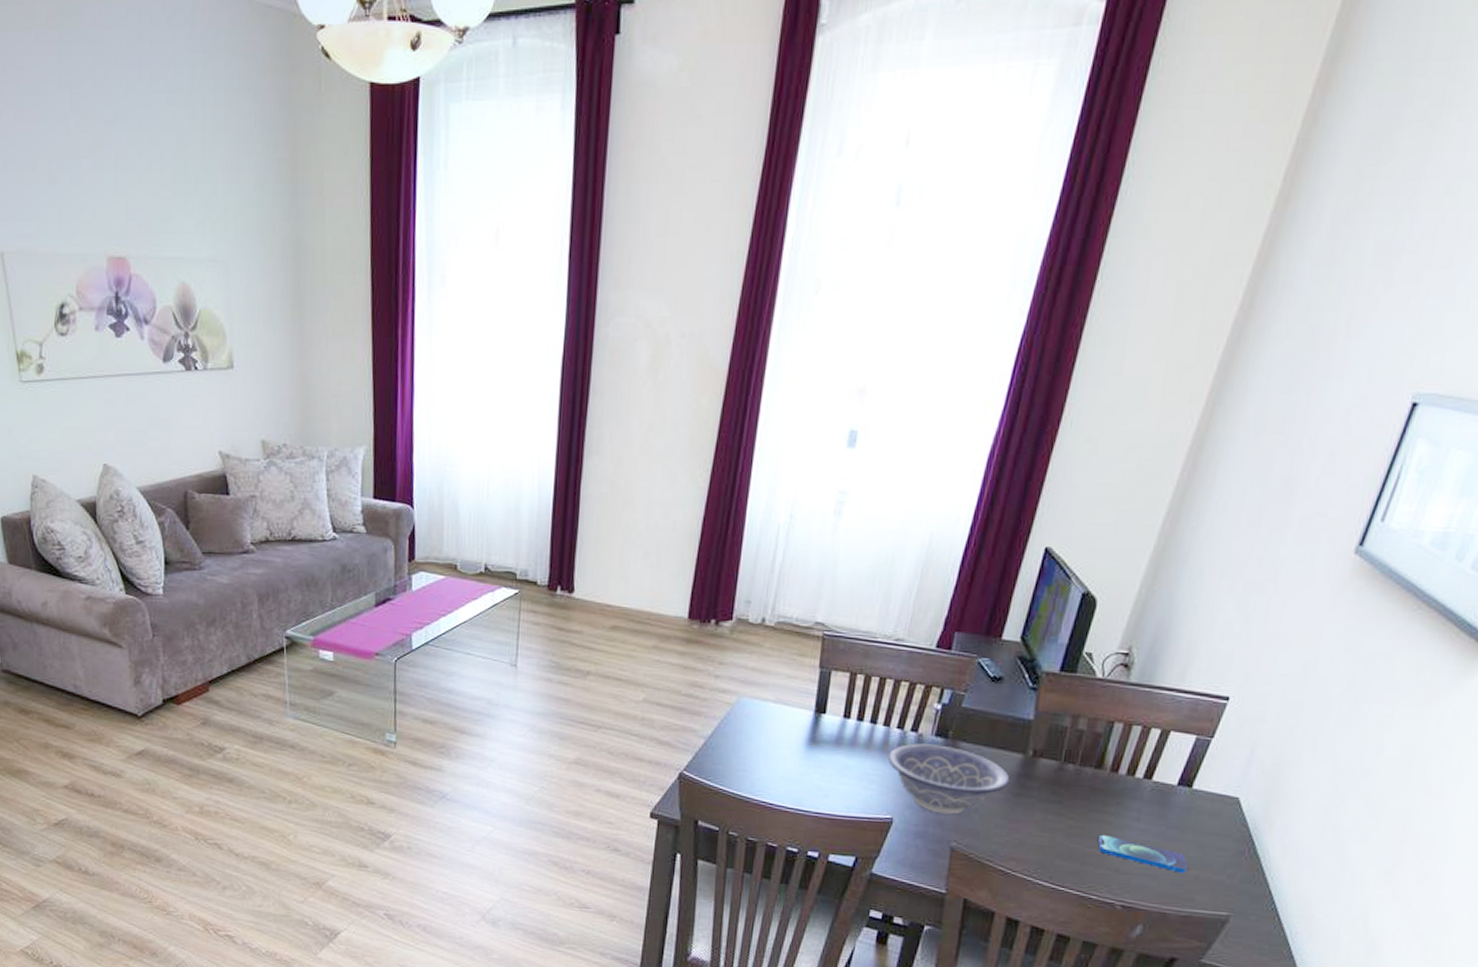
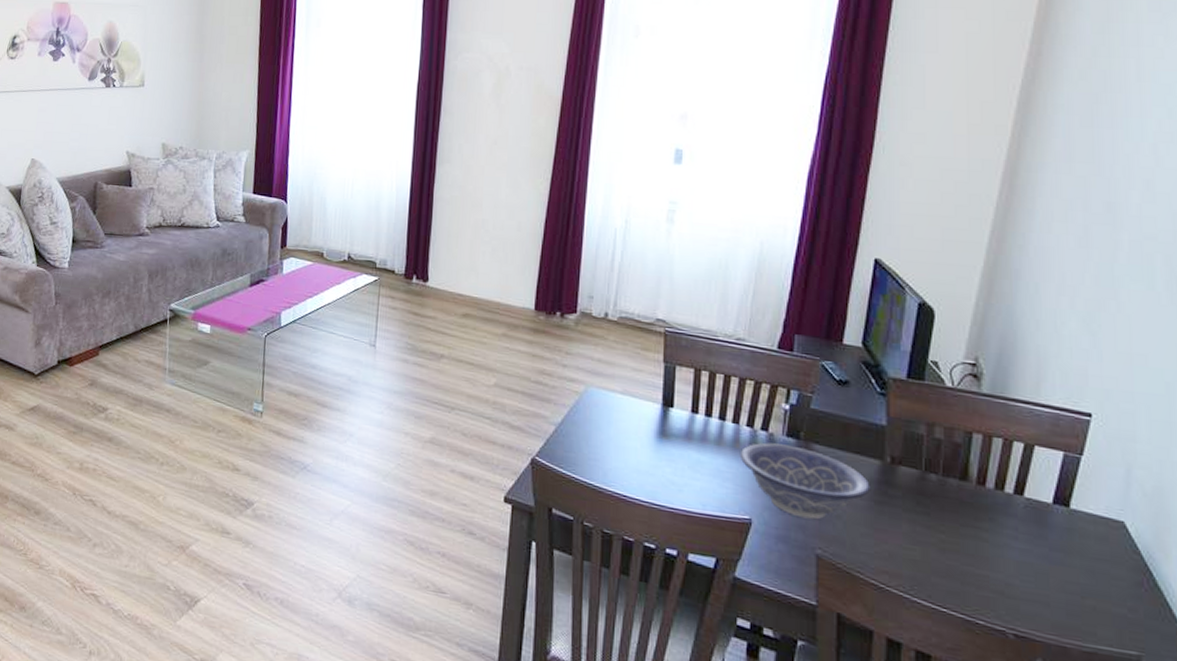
smartphone: present [1098,834,1187,873] -> none [976,552,1081,602]

